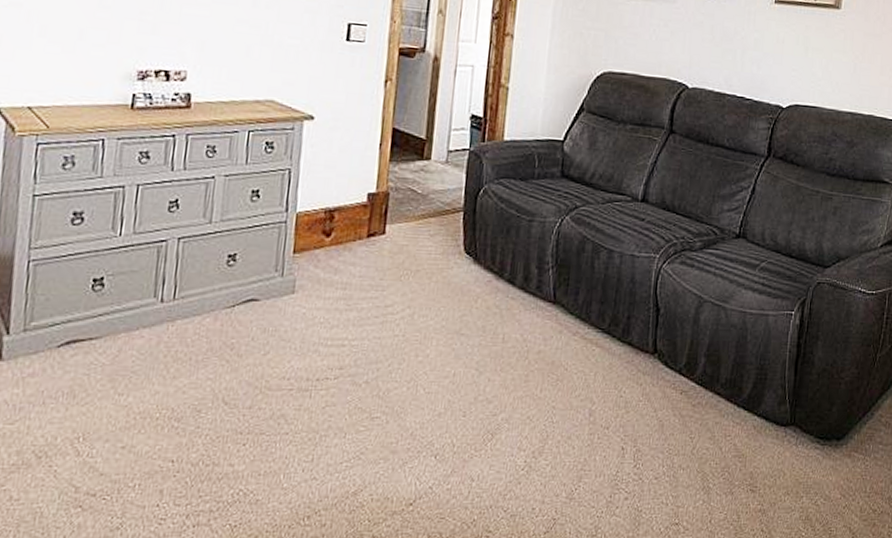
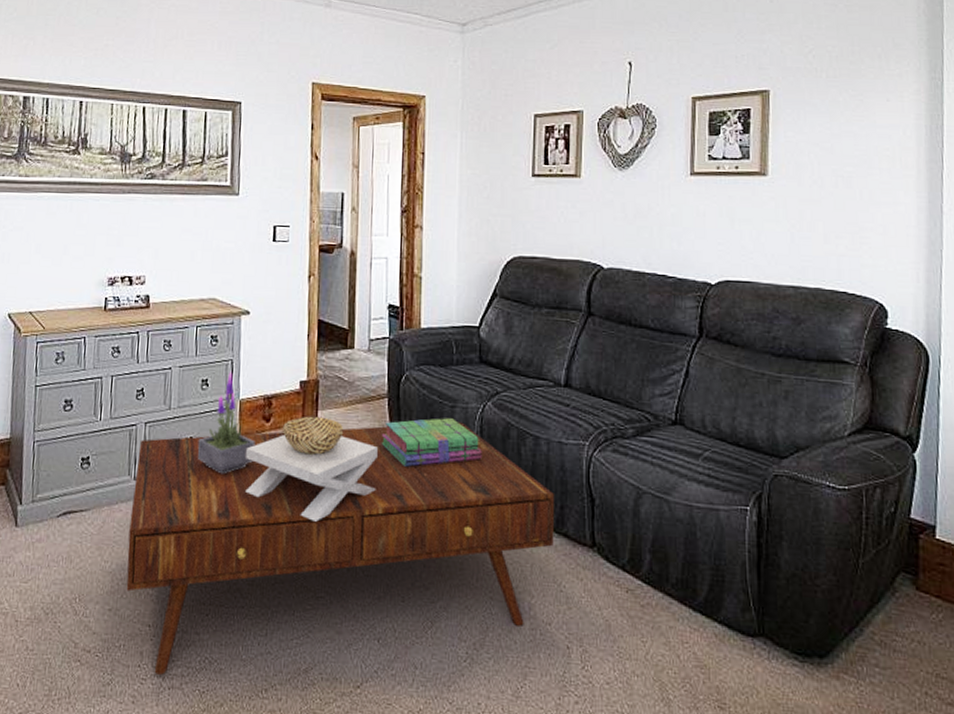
coffee table: none [145,236,622,513] -> present [126,422,554,675]
potted plant: none [242,181,312,294] -> present [197,370,255,474]
decorative bowl: none [297,230,449,340] -> present [245,416,378,522]
stack of books: none [452,232,556,282] -> present [381,418,482,467]

